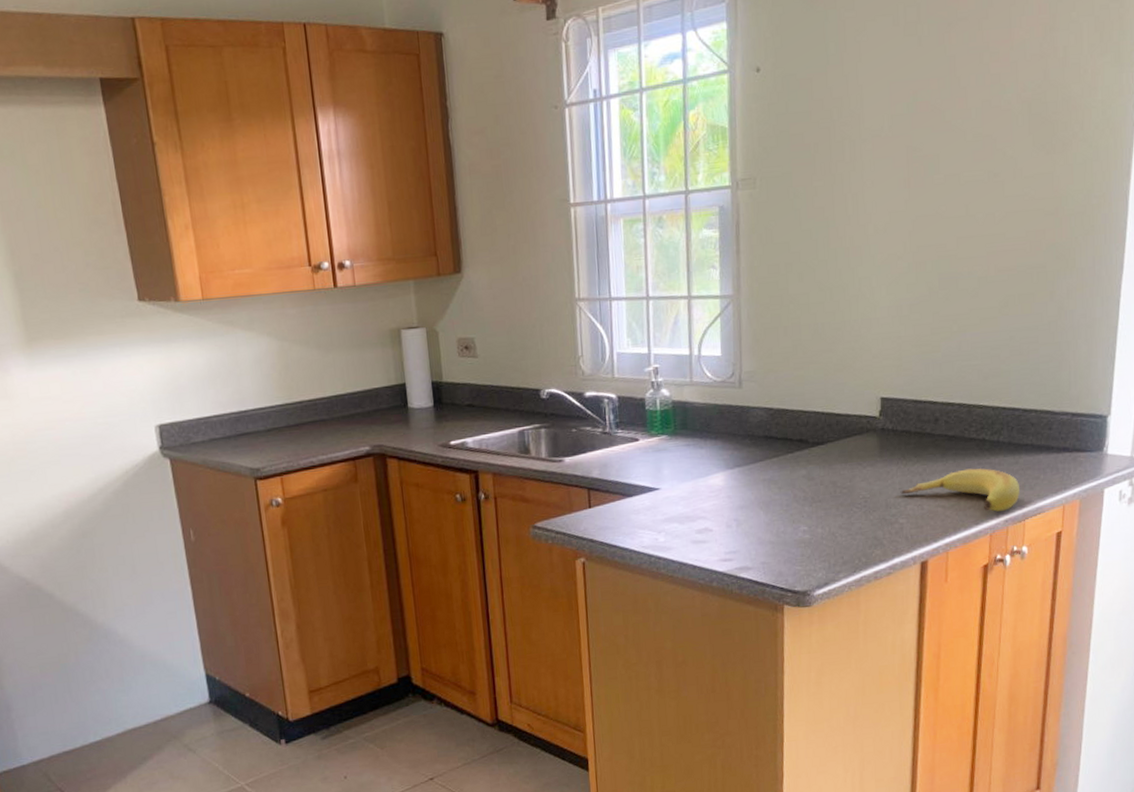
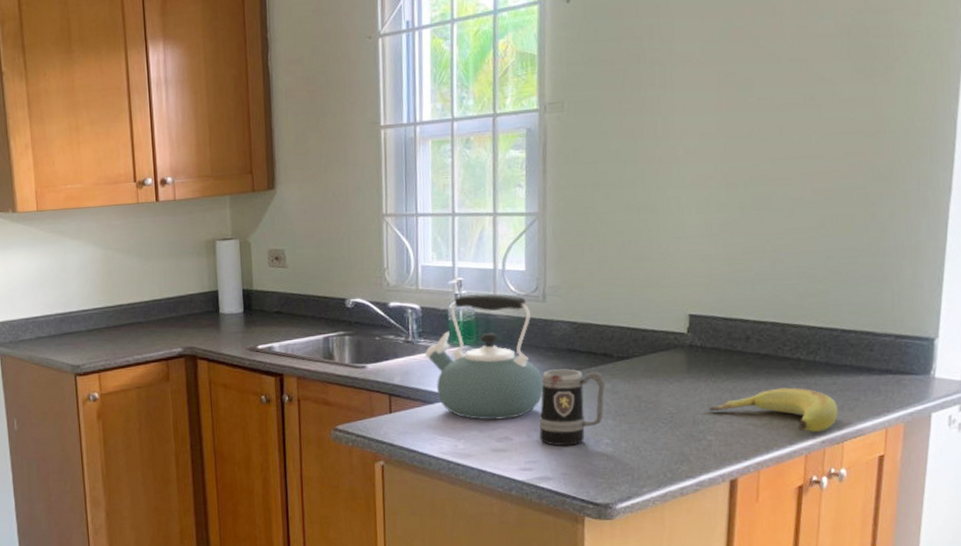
kettle: none [622,380,742,512] -> present [424,293,544,421]
mug: none [738,456,802,535] -> present [539,369,606,446]

